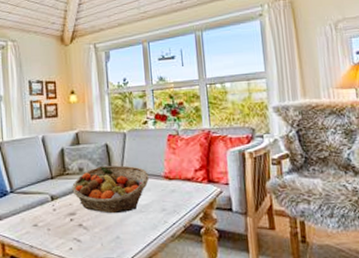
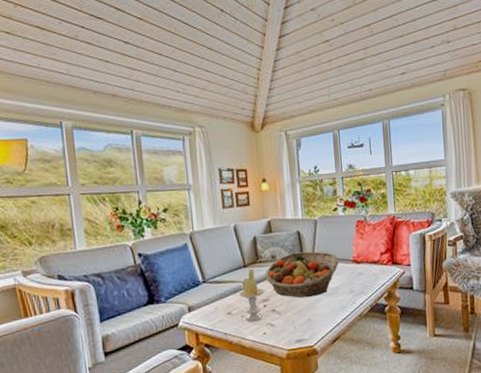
candle: none [45,181,71,236] -> present [239,269,264,322]

